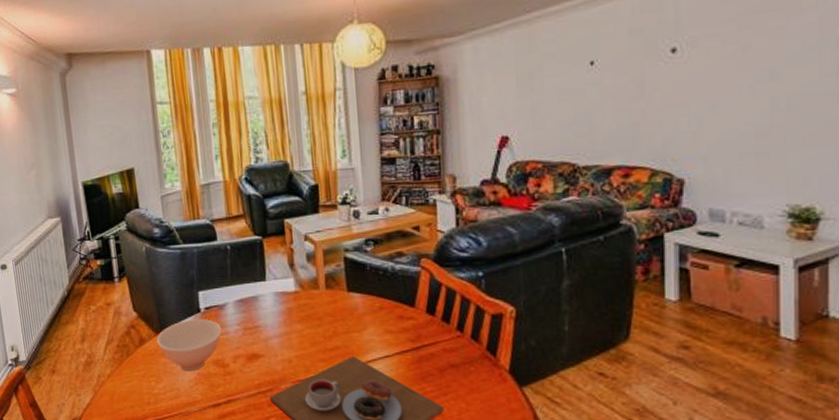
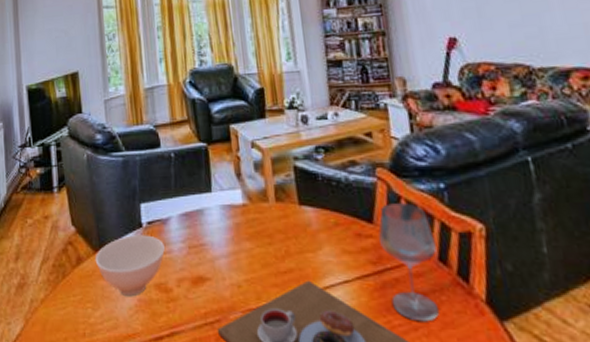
wine glass: none [418,289,471,388] -> present [377,203,439,322]

